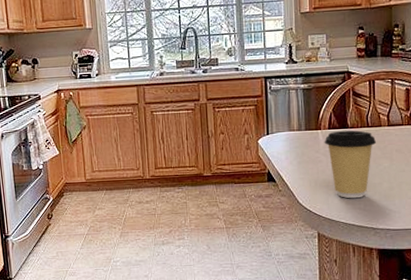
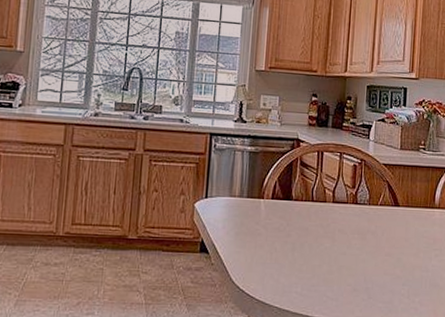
coffee cup: present [324,130,377,199] -> none [265,202,320,281]

